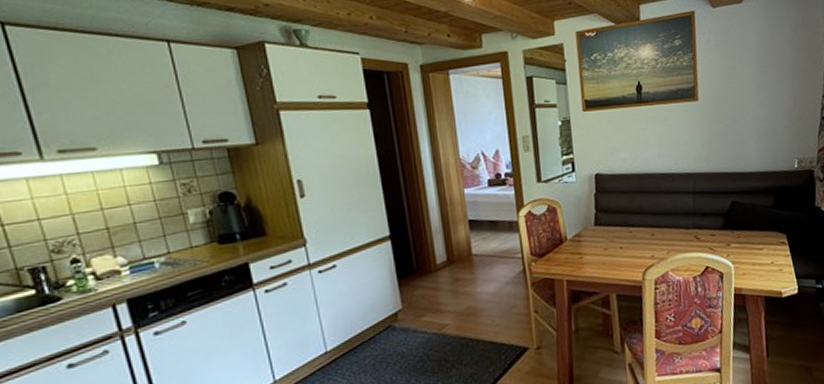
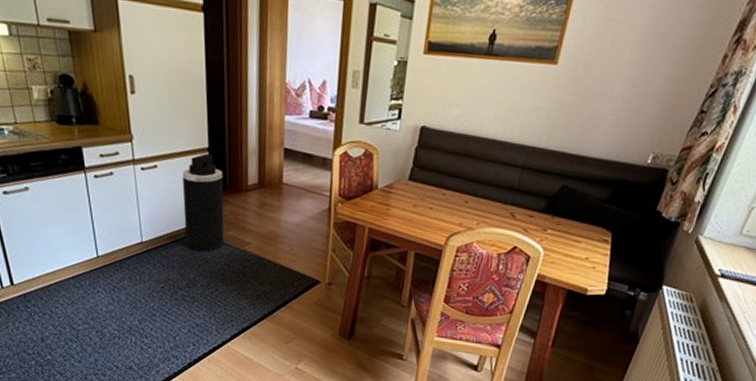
trash can: none [365,241,420,348] -> present [182,153,225,252]

